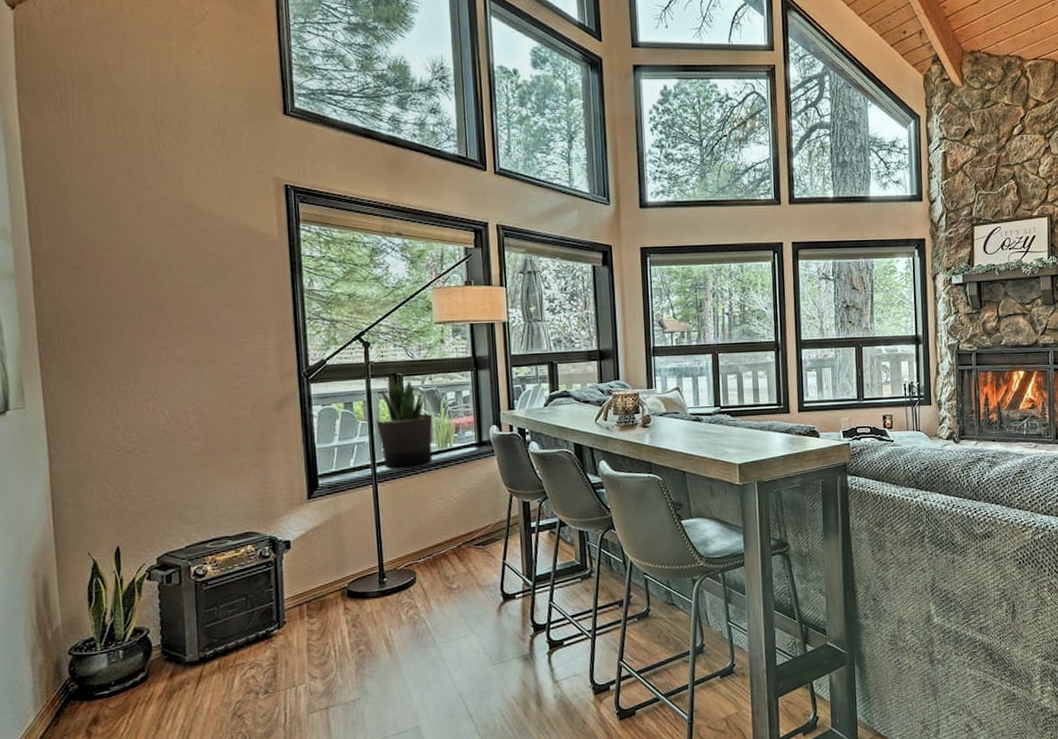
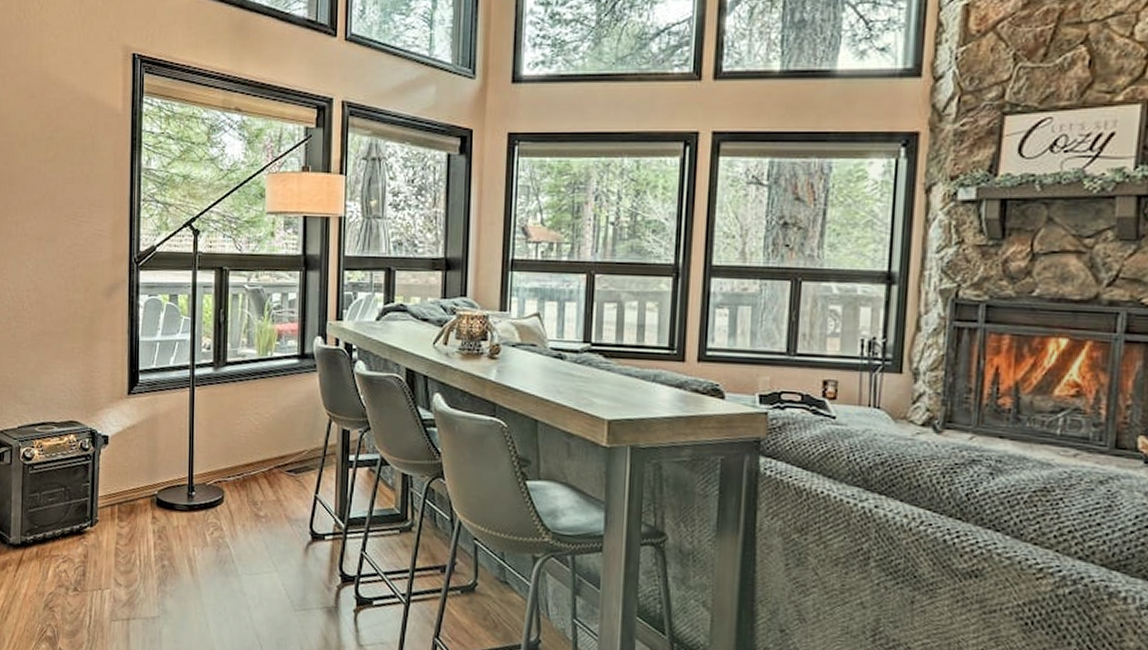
planter: present [376,377,433,471] -> none [198,270,256,376]

